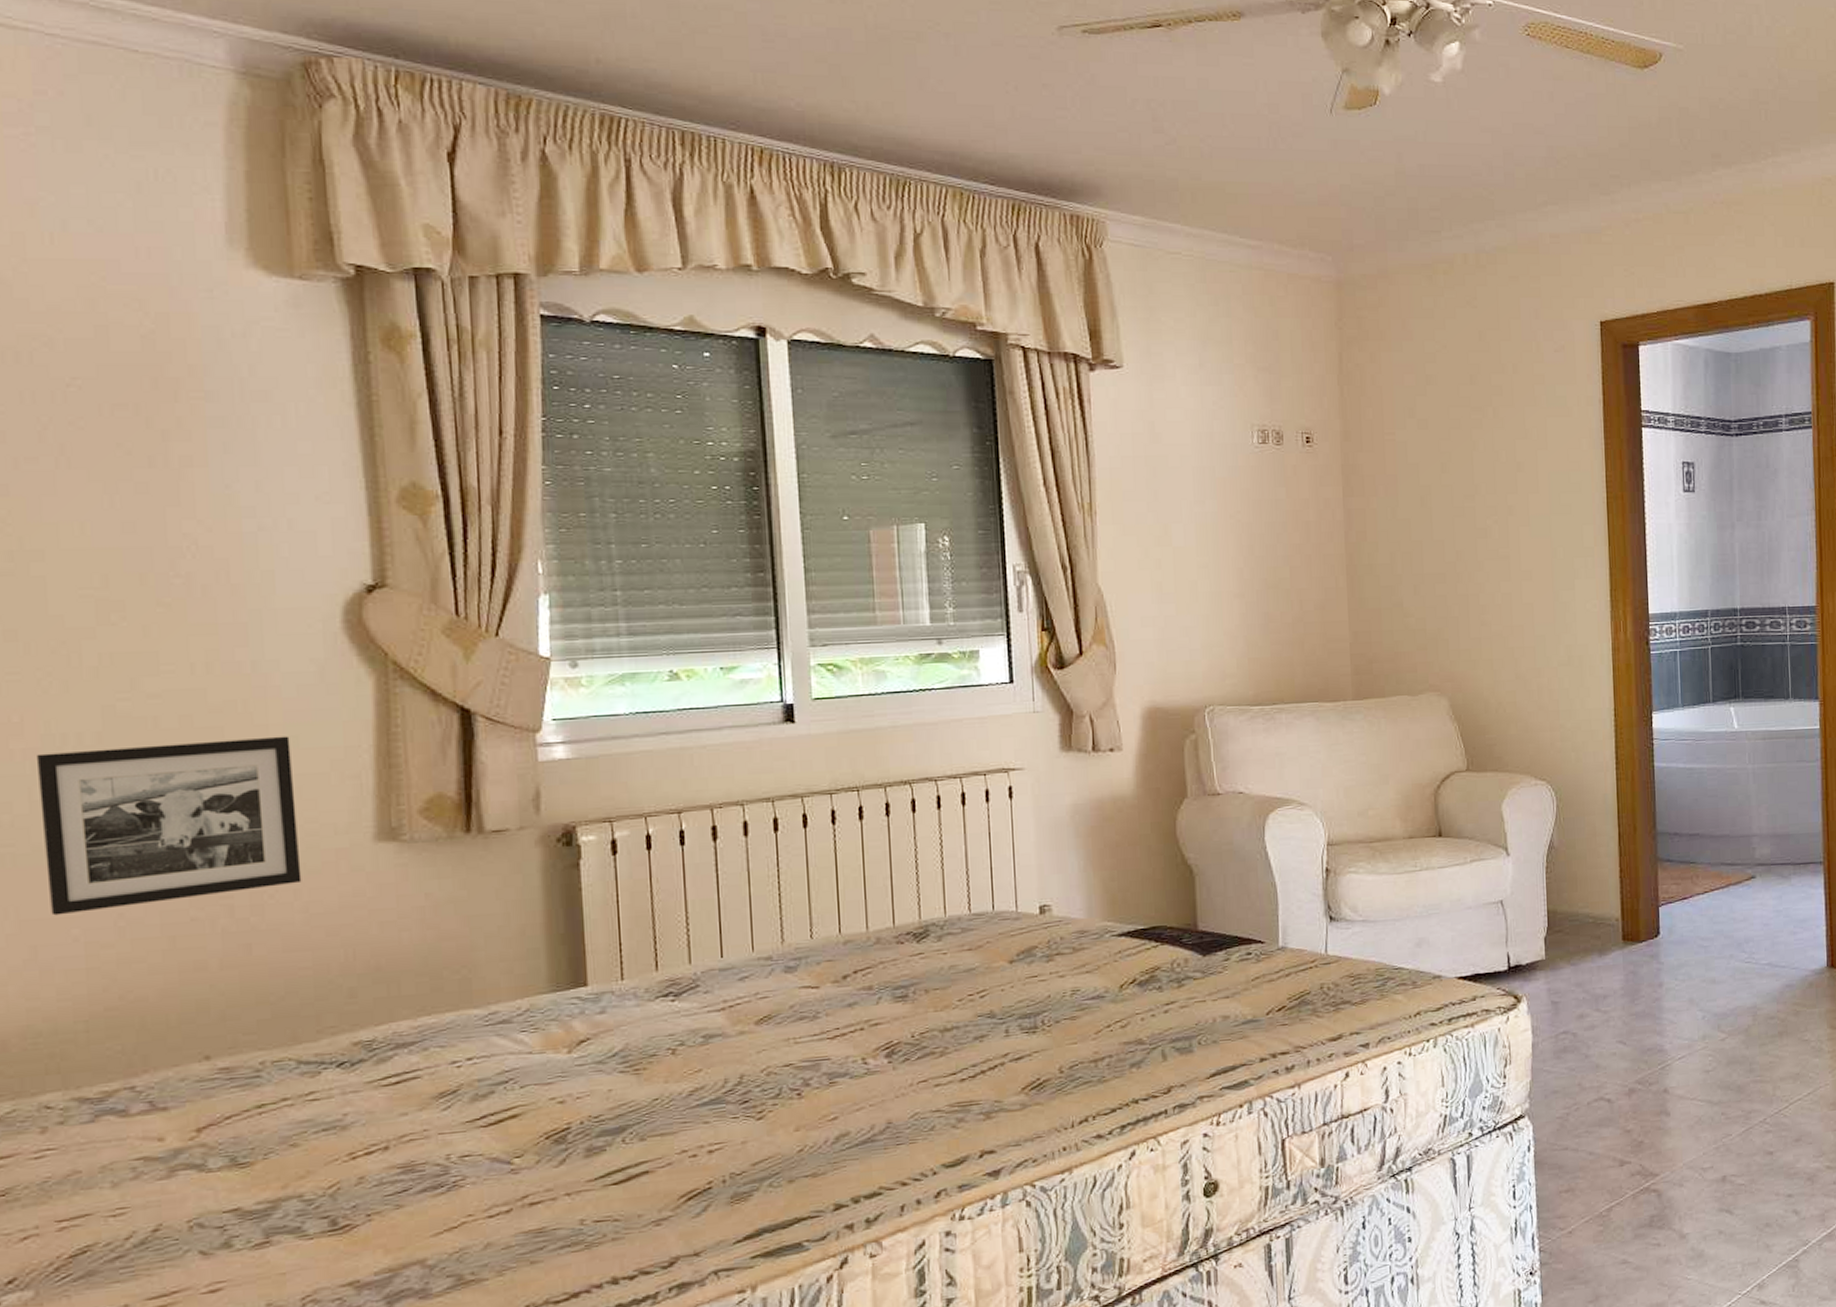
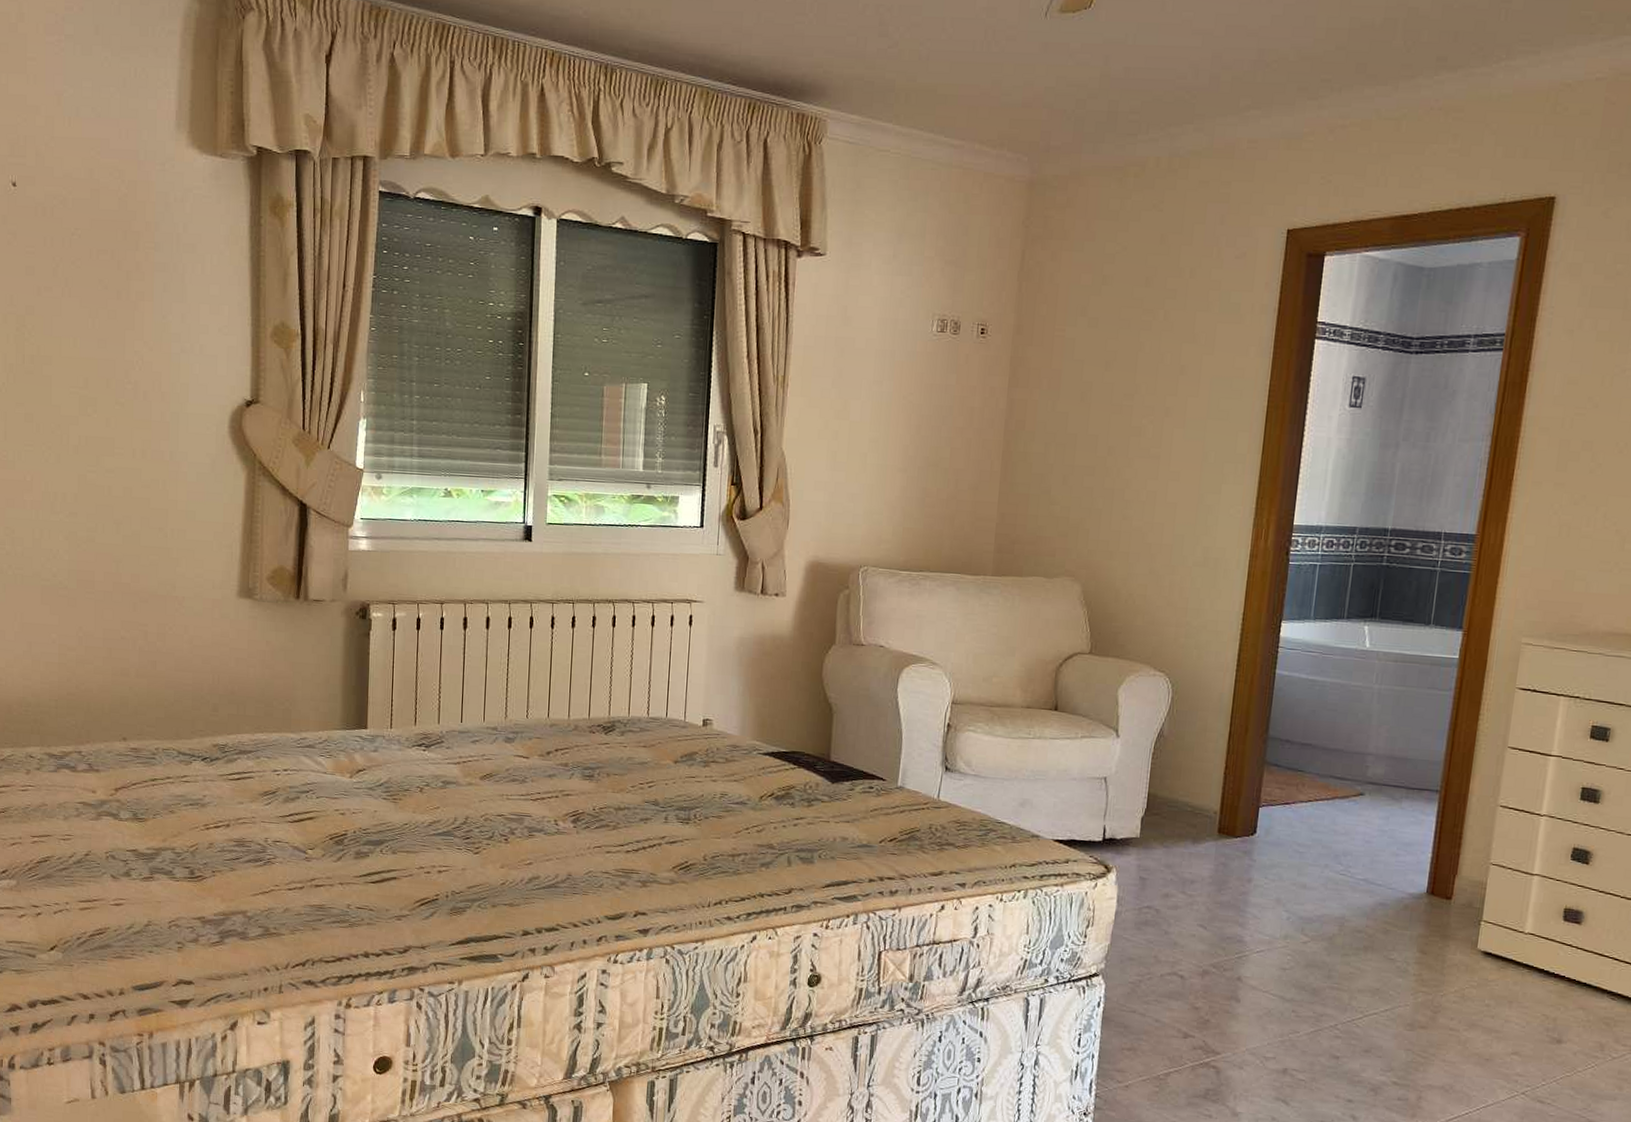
picture frame: present [35,736,302,916] -> none [38,505,190,623]

